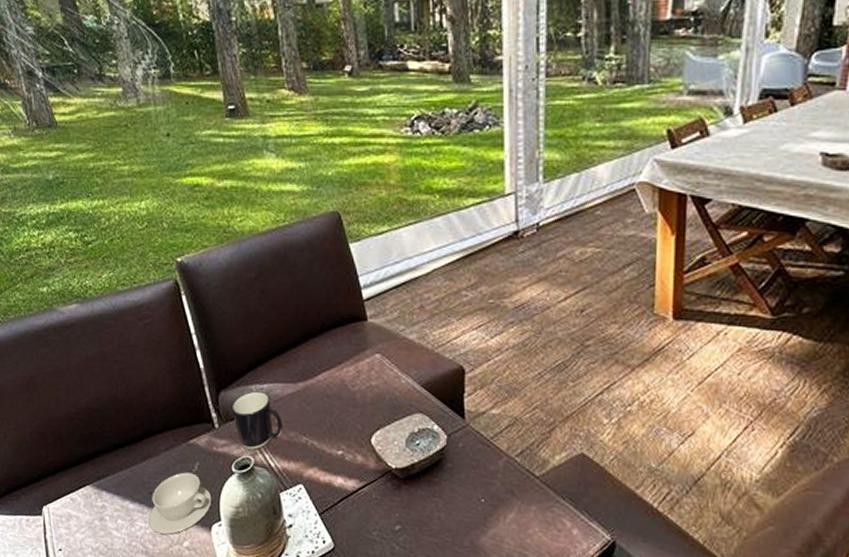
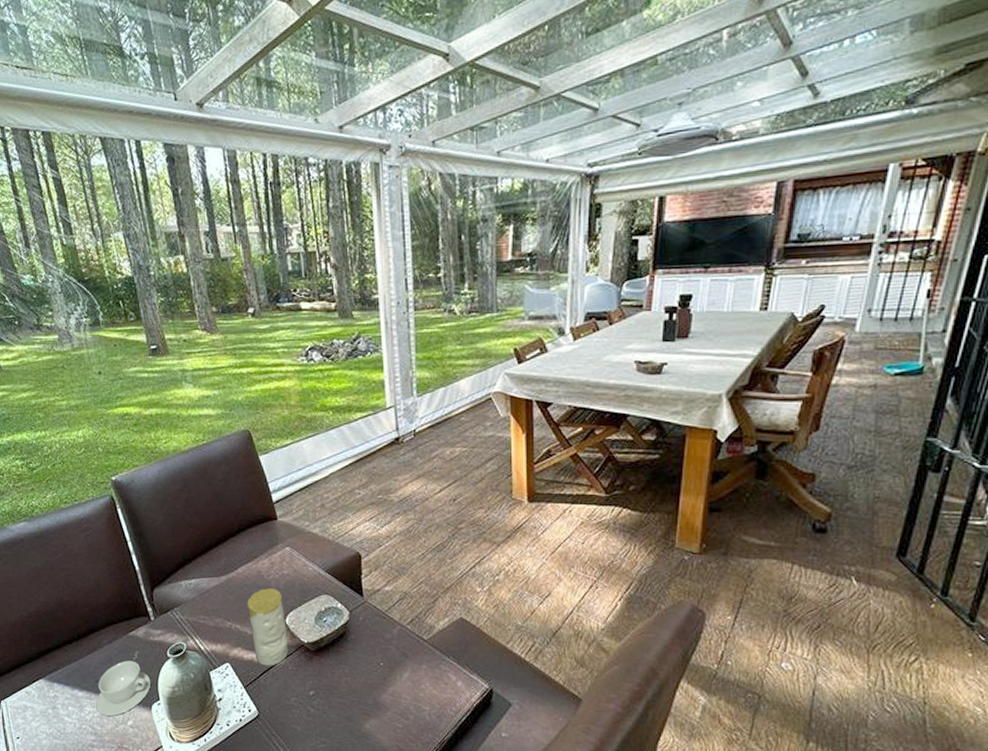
mug: present [231,391,283,450] -> none [164,586,210,636]
candle: none [327,400,373,493] -> present [247,588,289,666]

